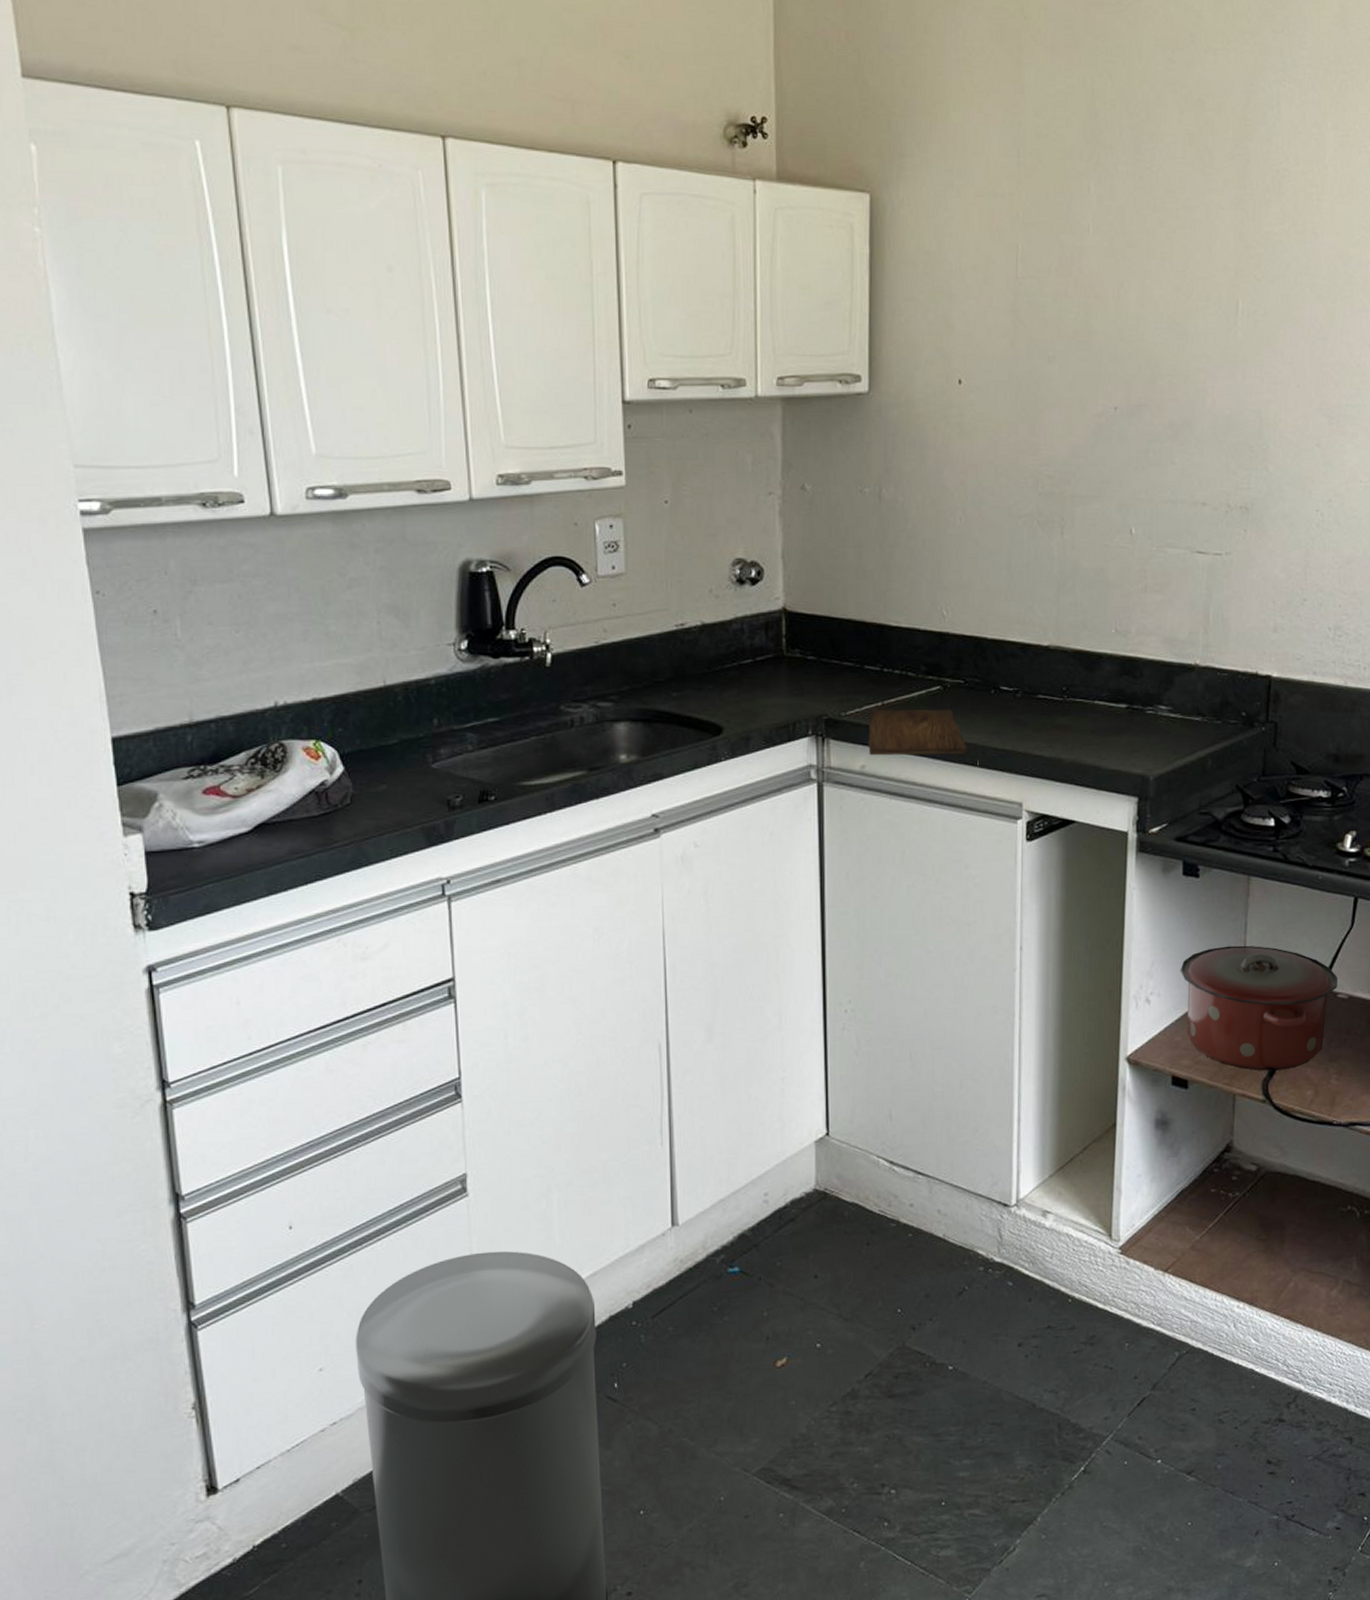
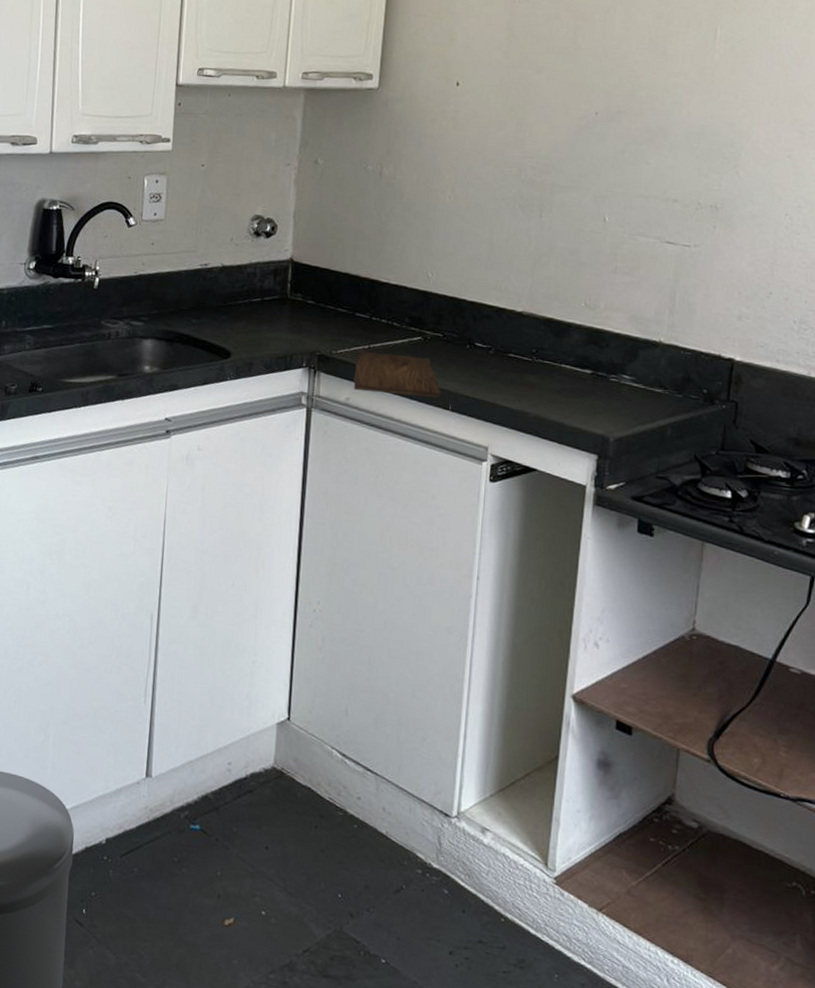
casserole: present [1180,945,1339,1071] -> none [630,604,791,734]

